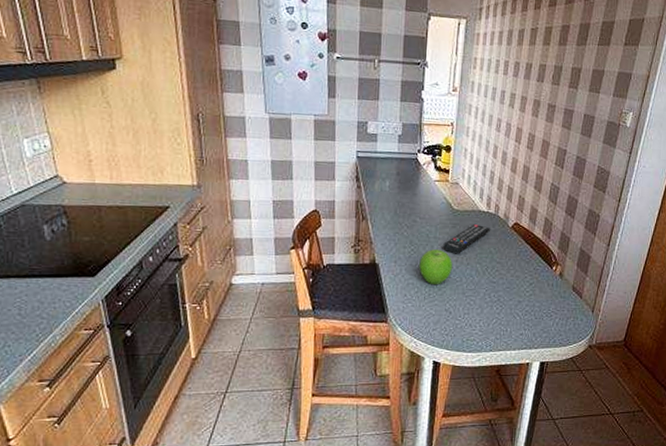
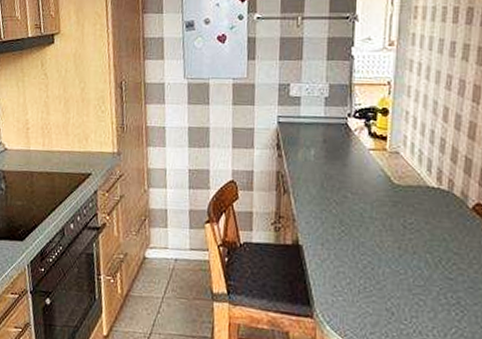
fruit: present [419,249,452,285] -> none [351,232,394,277]
remote control: present [443,223,491,254] -> none [381,202,444,240]

